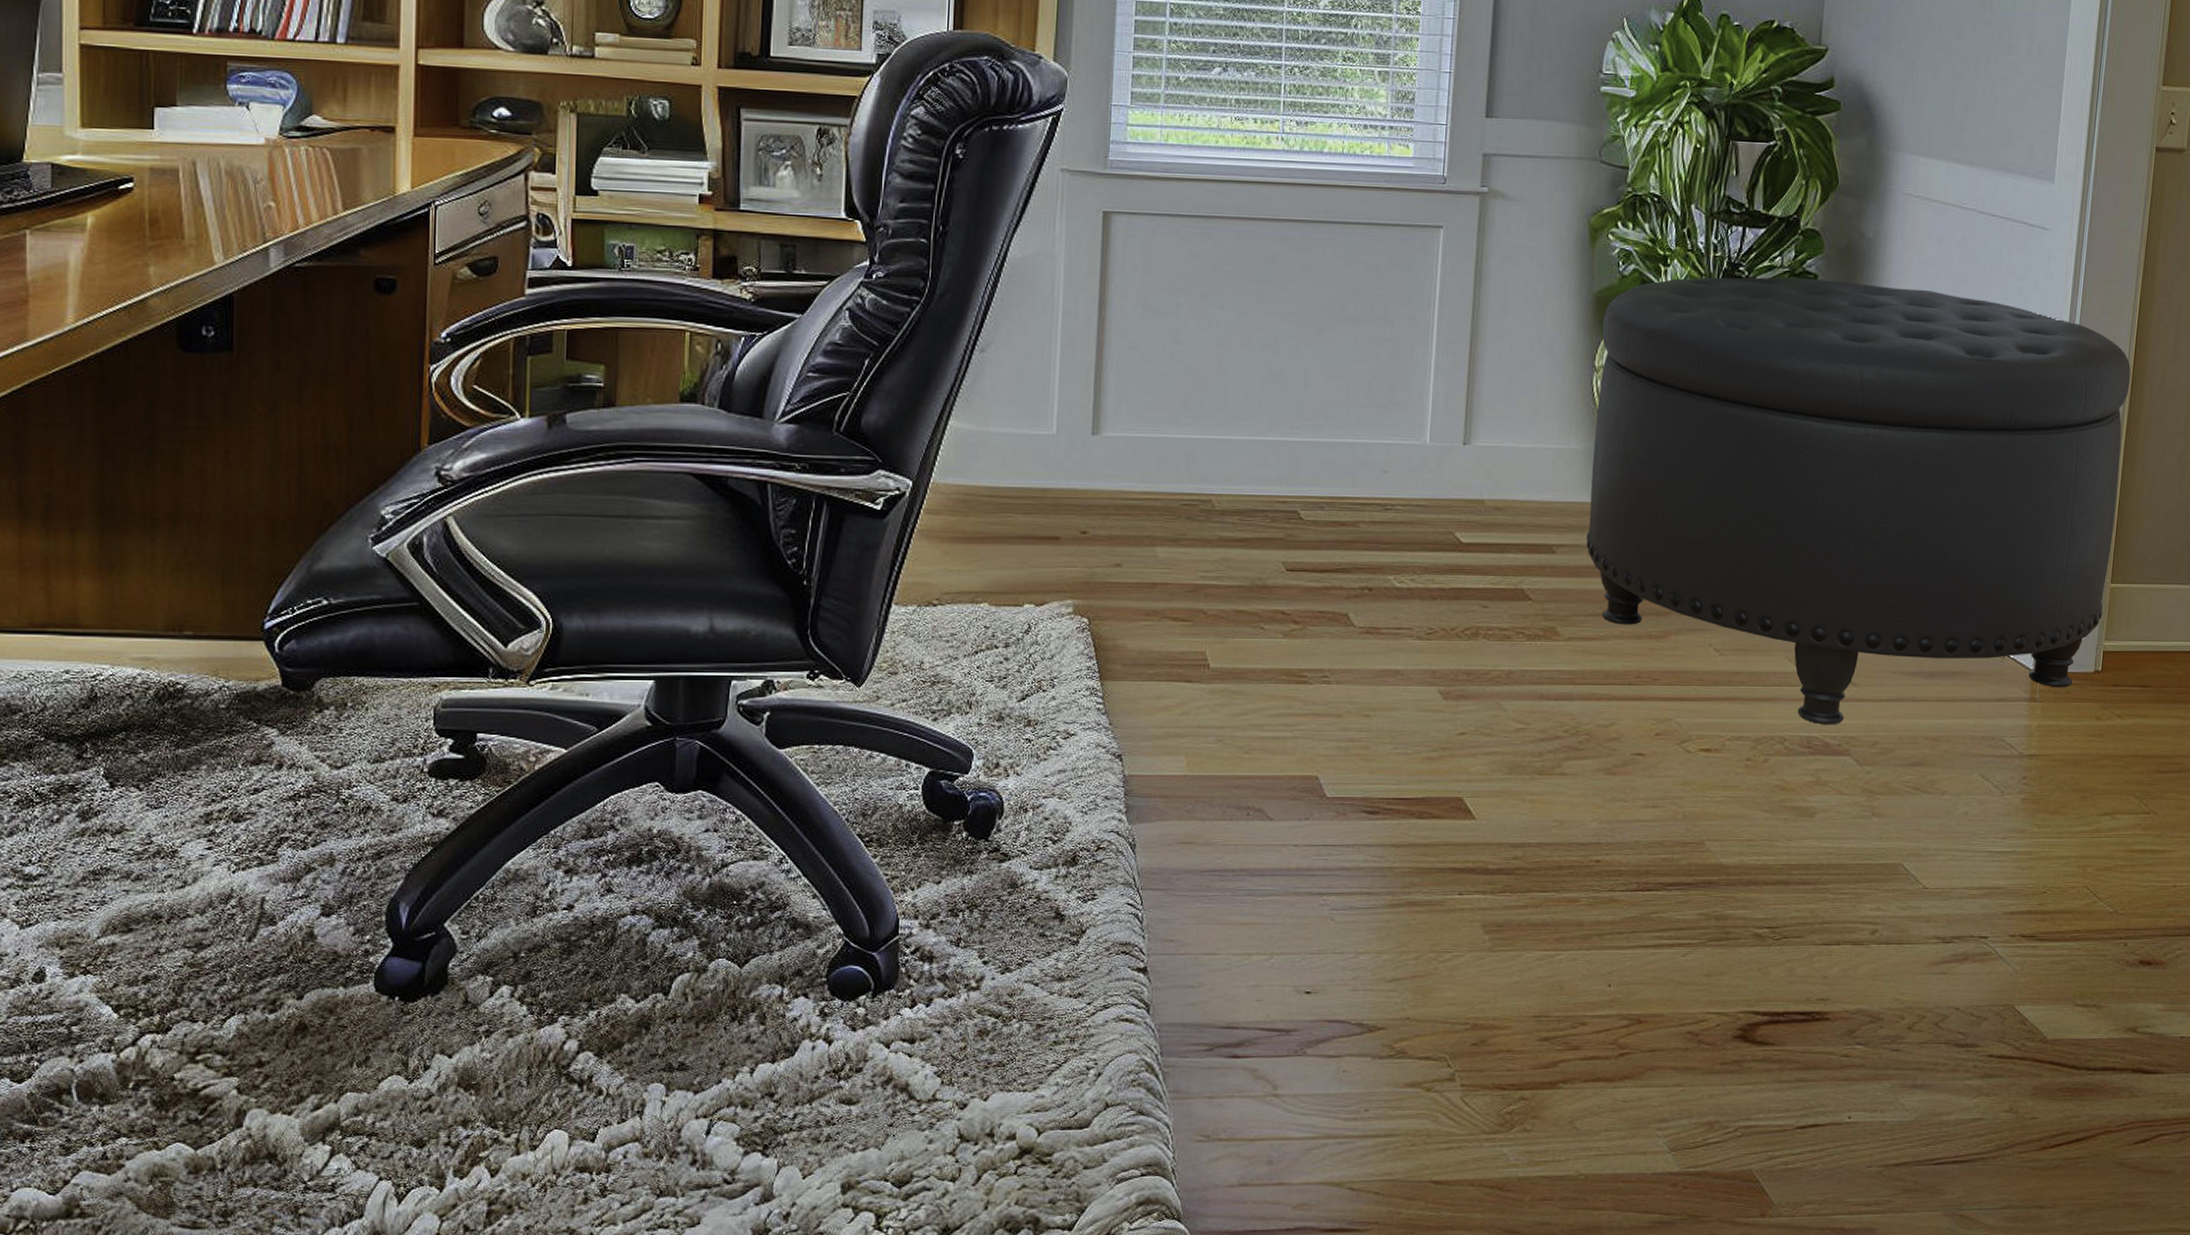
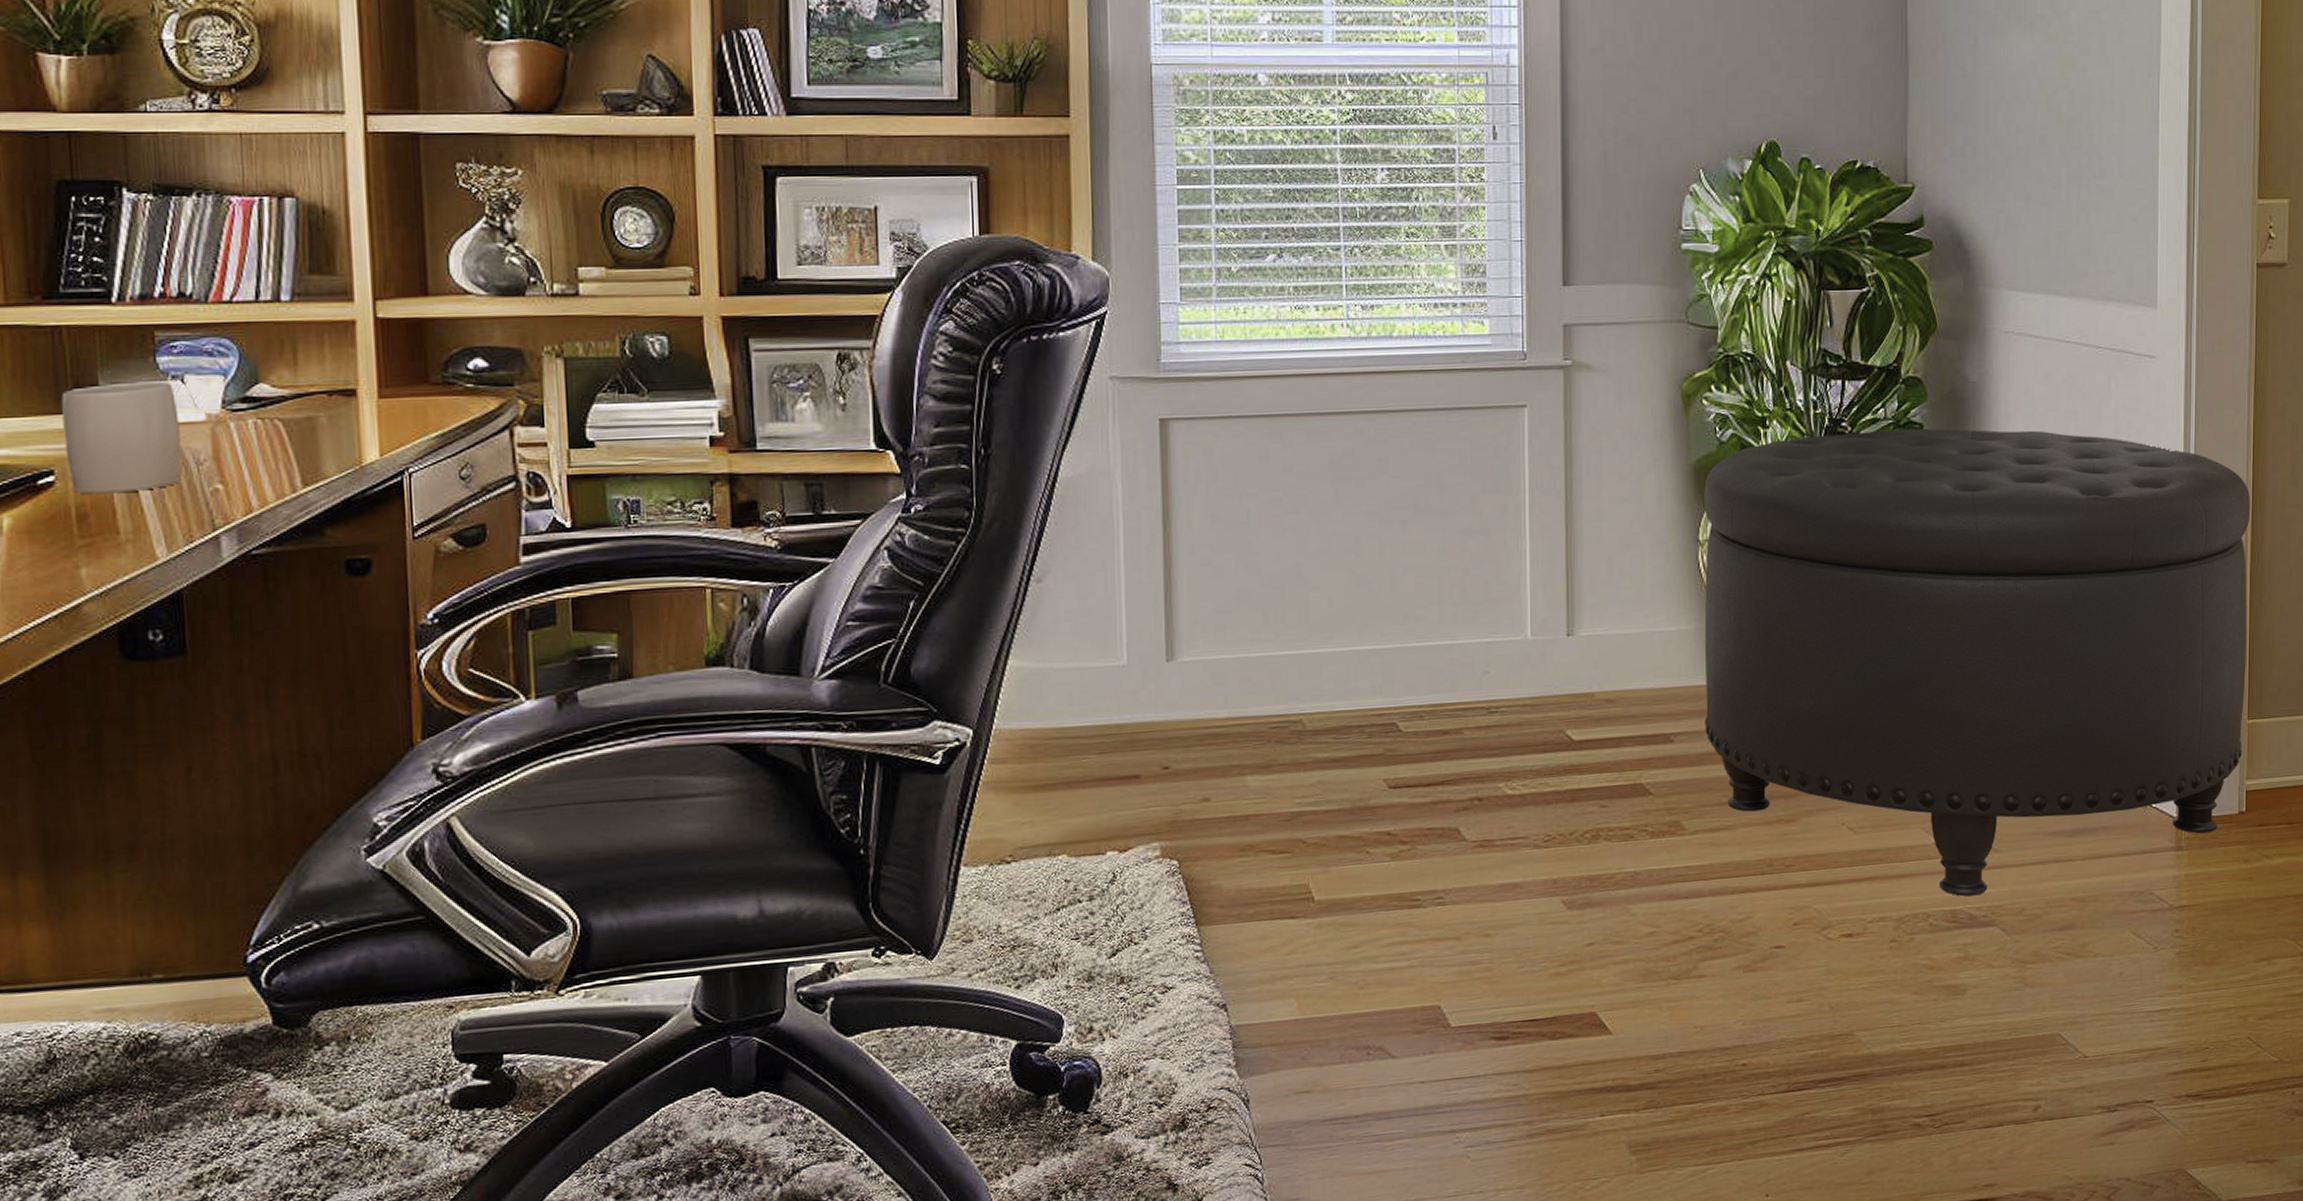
mug: none [144,105,242,203] -> present [61,381,182,495]

